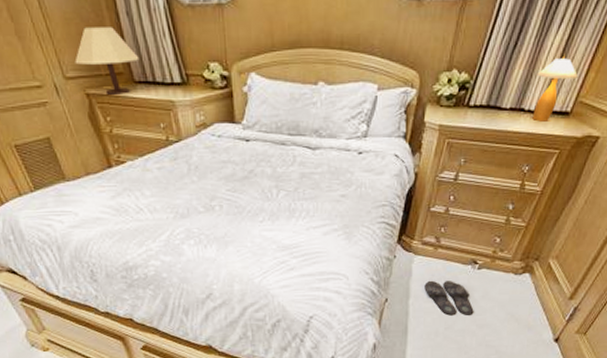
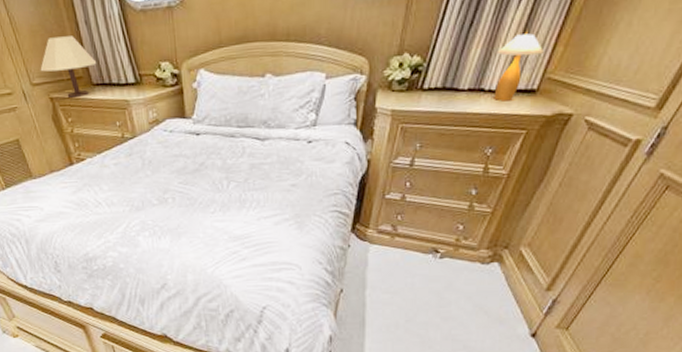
slippers: present [424,280,474,316] -> none [382,270,437,308]

